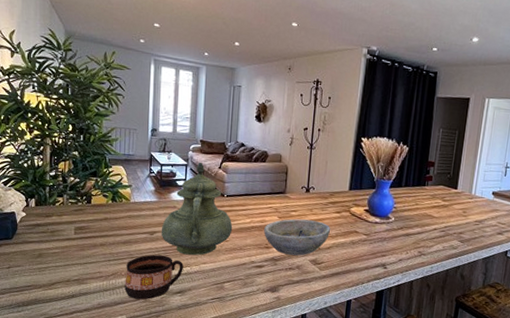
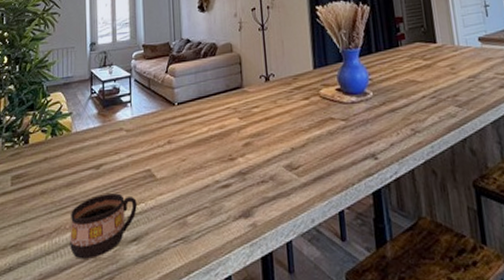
teapot: present [161,162,233,256] -> none [107,69,189,188]
bowl: present [264,218,330,256] -> none [225,114,302,164]

